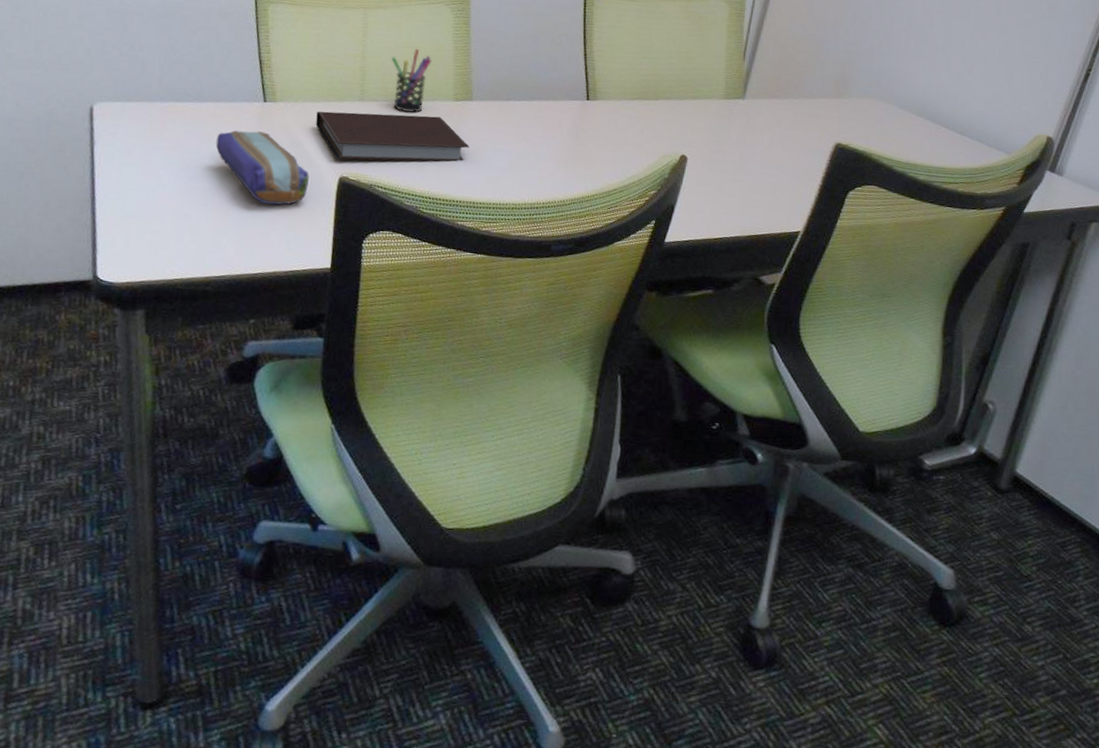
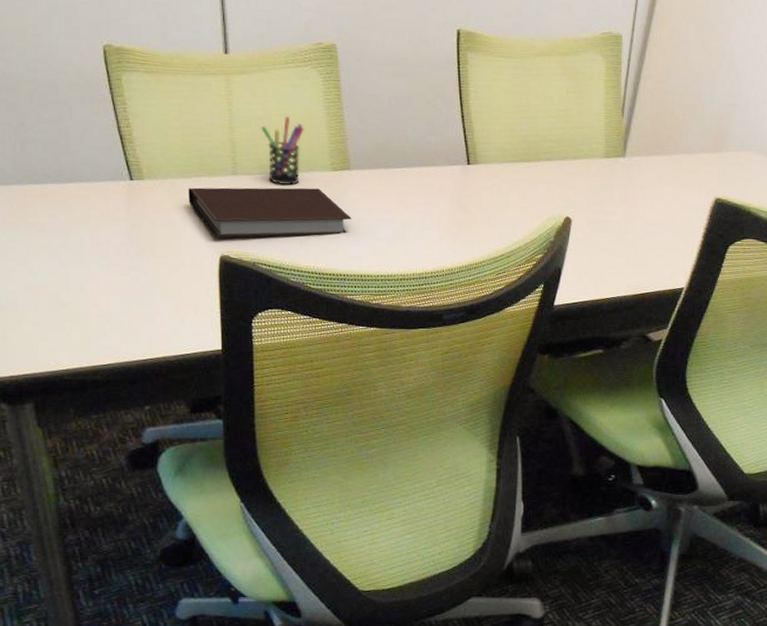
pencil case: present [215,130,309,205] -> none [84,212,188,288]

